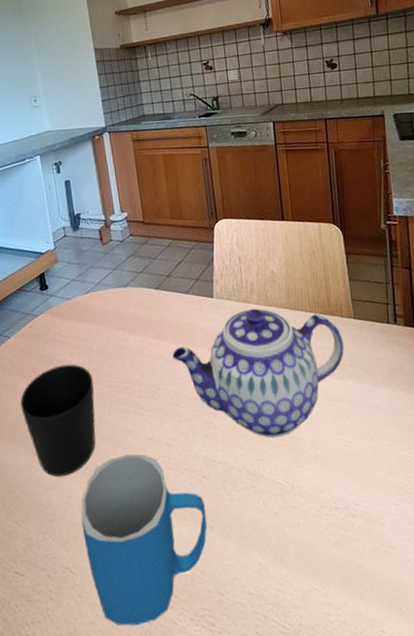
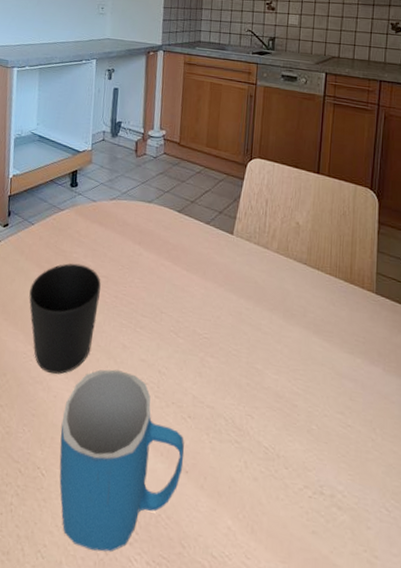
teapot: present [172,308,344,439] -> none [181,255,360,398]

